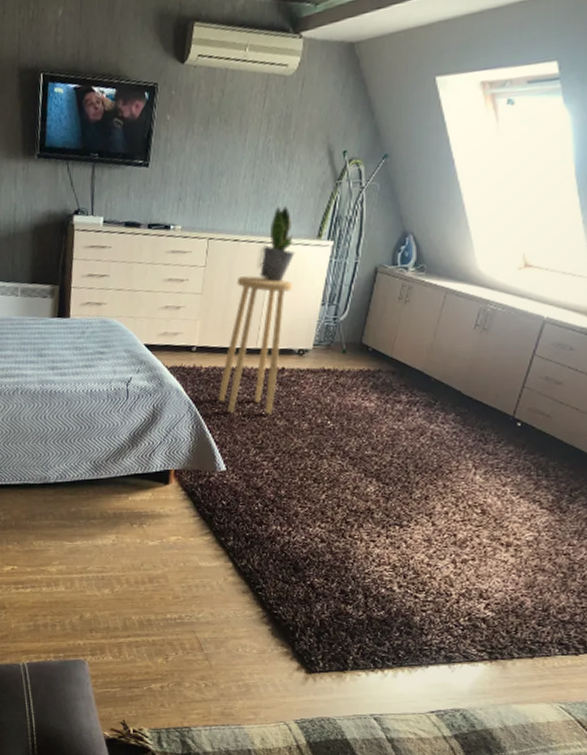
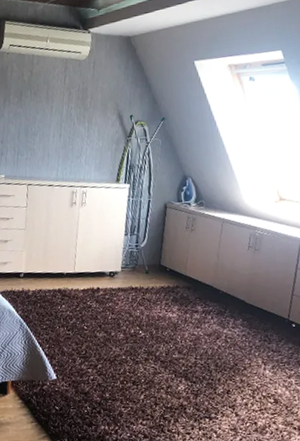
stool: present [218,275,293,415] -> none [45,213,100,328]
potted plant: present [260,205,295,282] -> none [72,157,100,218]

